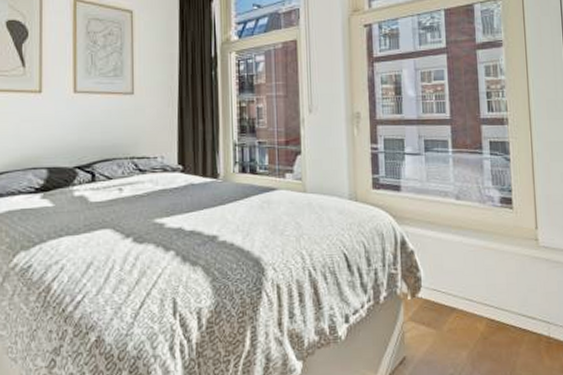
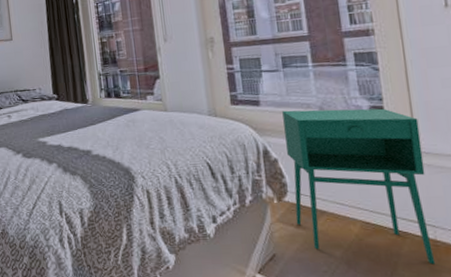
storage cabinet: none [421,197,548,362] -> present [282,108,436,264]

